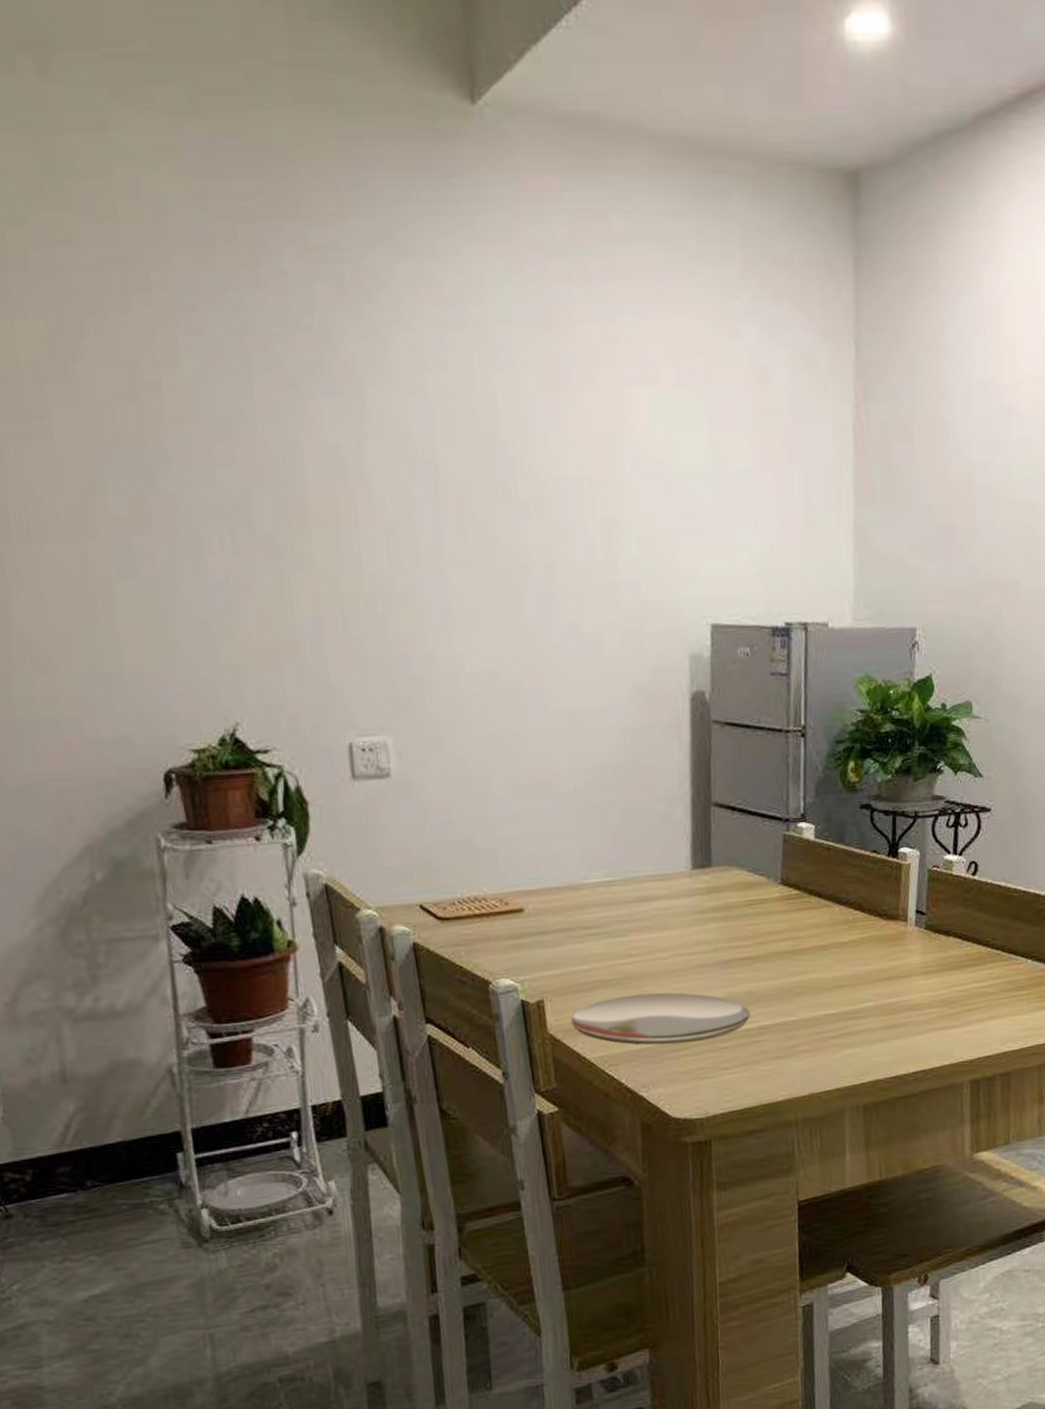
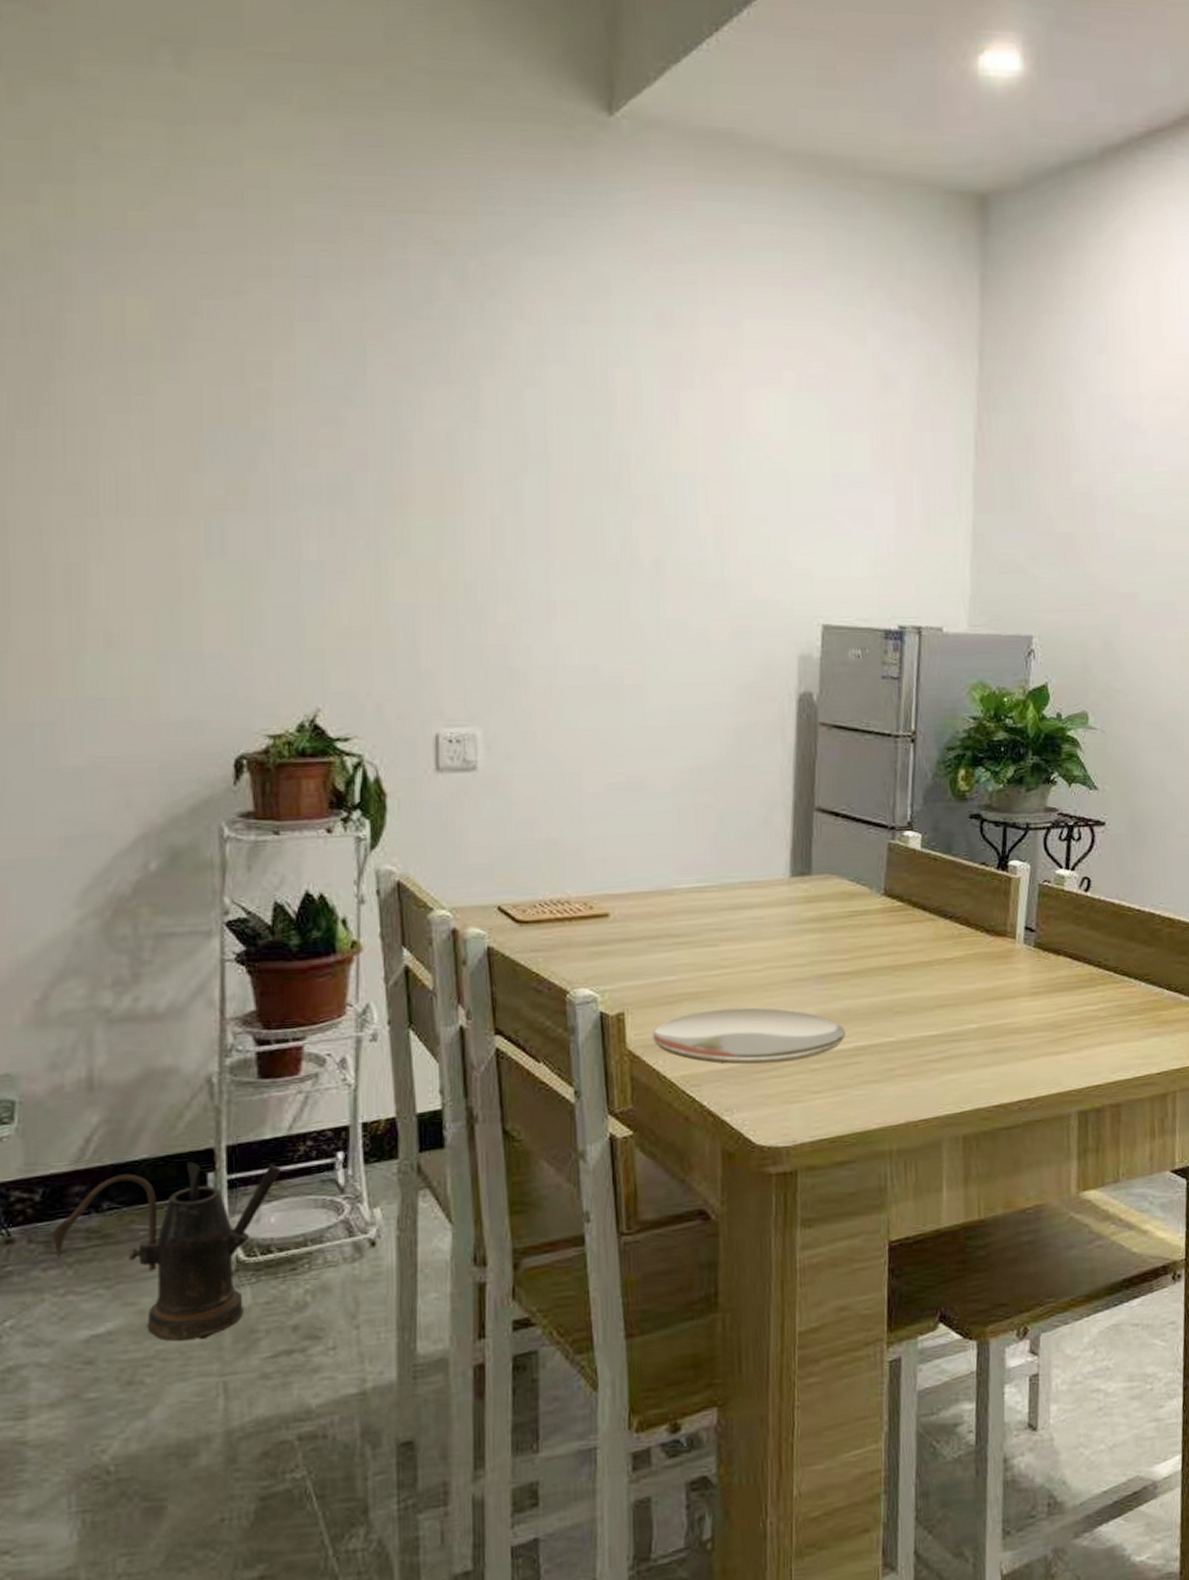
watering can: none [44,1143,242,1300] -> present [52,1162,281,1342]

